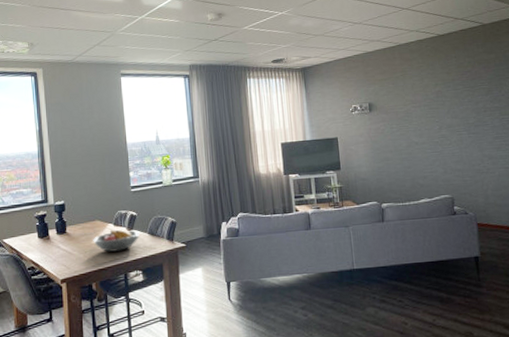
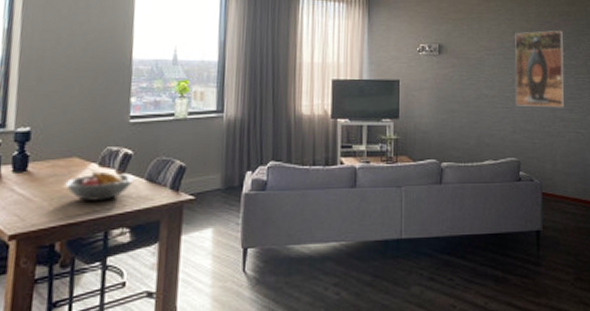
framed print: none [437,77,491,150] -> present [515,30,564,108]

